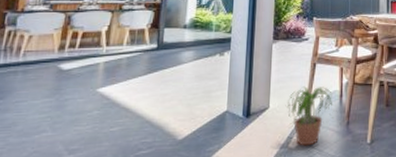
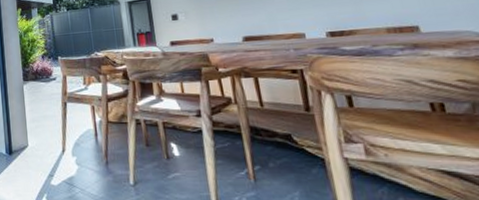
potted plant: present [286,86,334,146] -> none [44,125,91,184]

